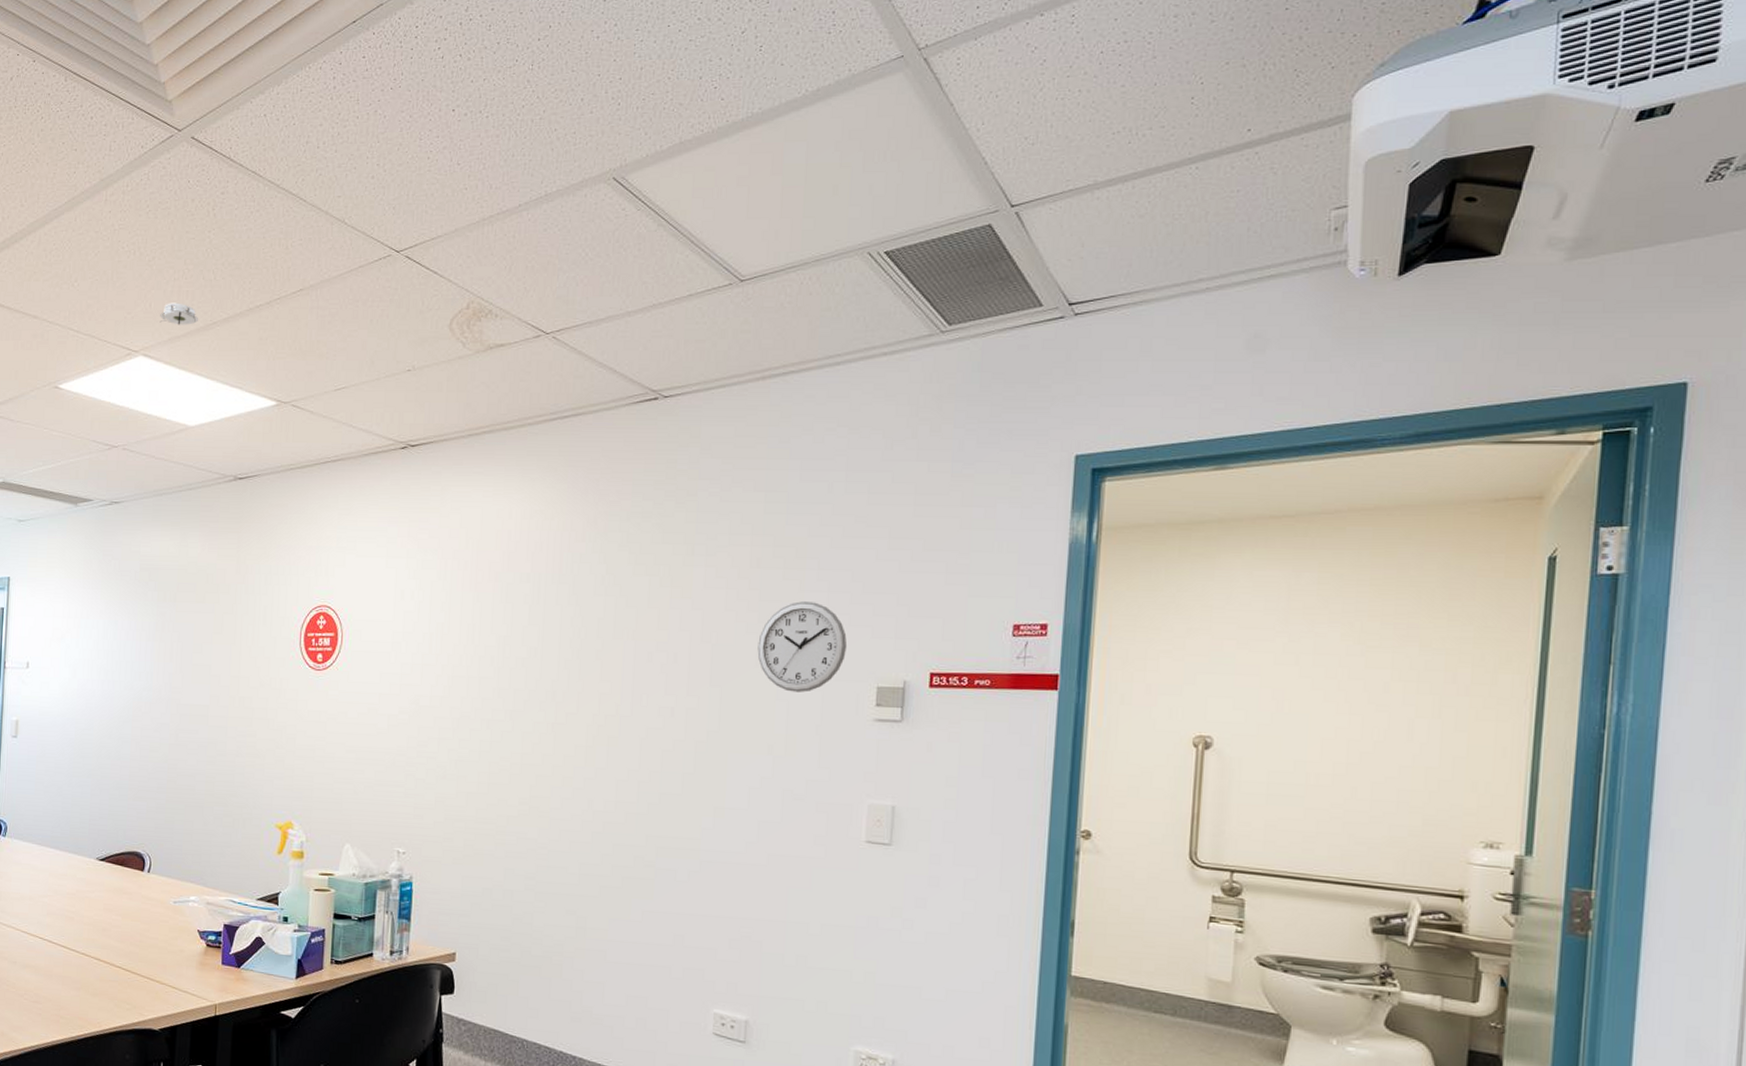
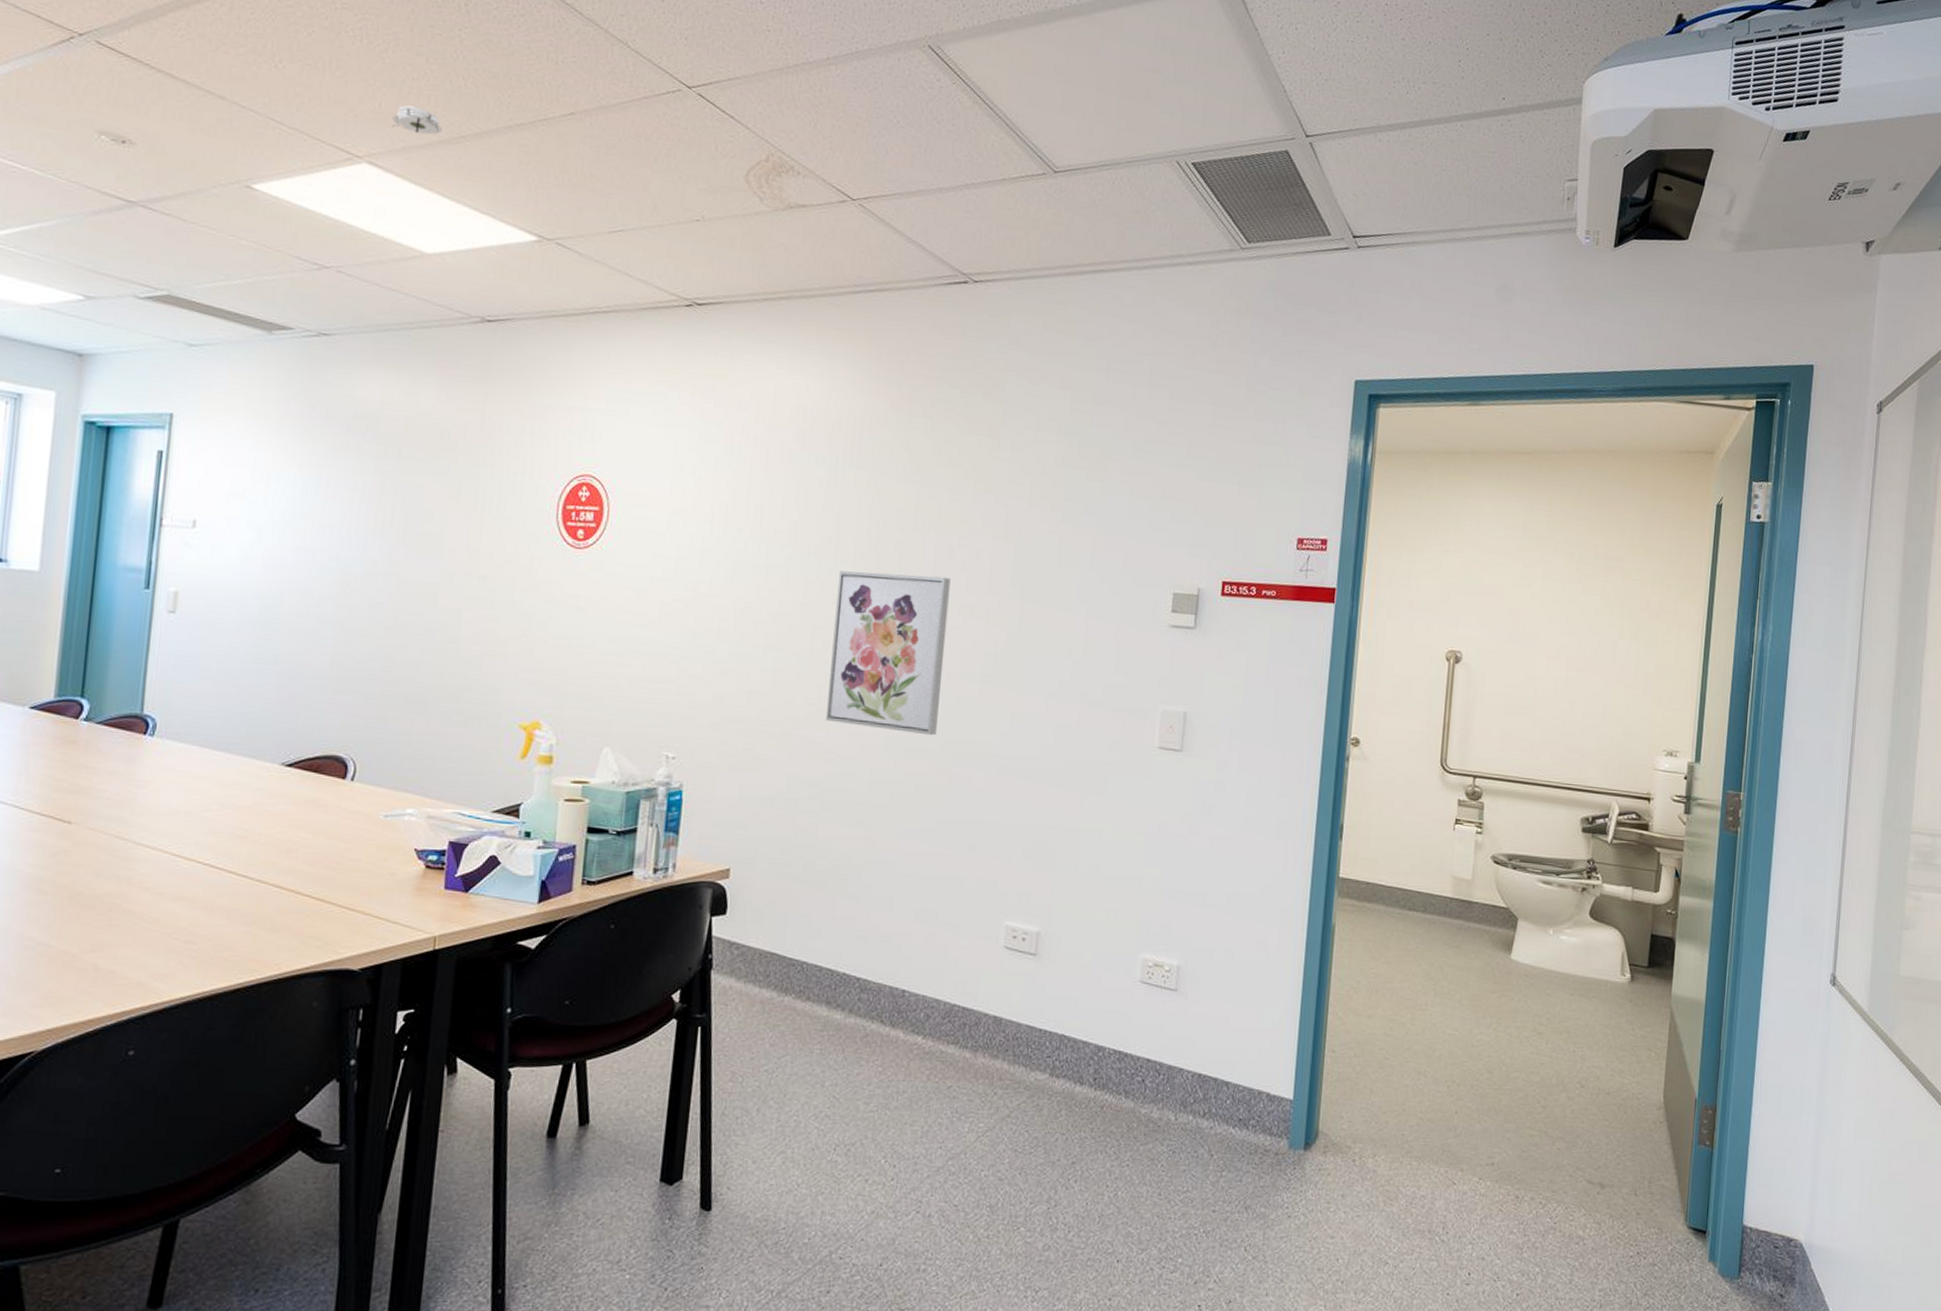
wall art: none [536,679,650,832] -> present [825,571,951,736]
wall clock: present [757,601,848,692] -> none [1060,503,1147,596]

